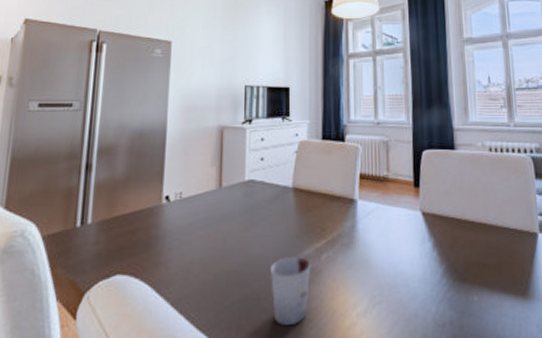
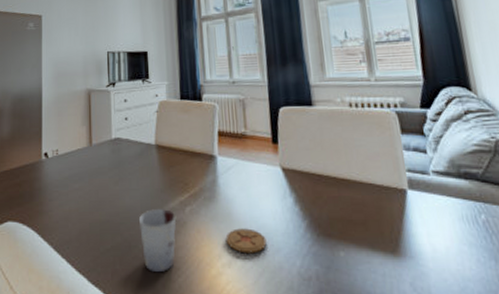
coaster: none [362,275,403,302] -> present [225,228,267,254]

